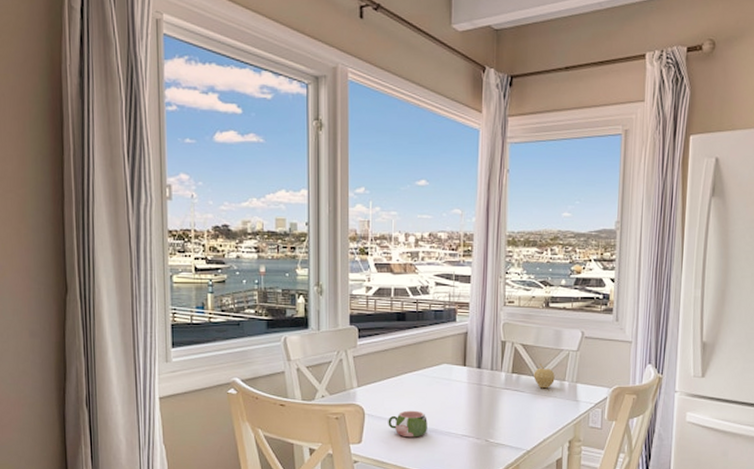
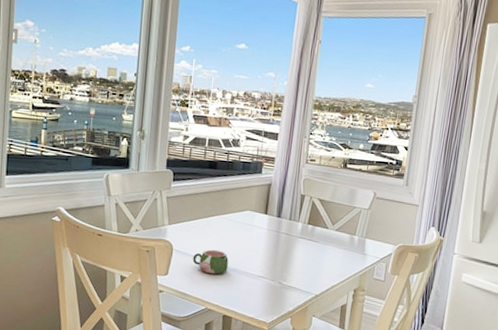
fruit: present [533,364,555,389] -> none [327,218,347,241]

